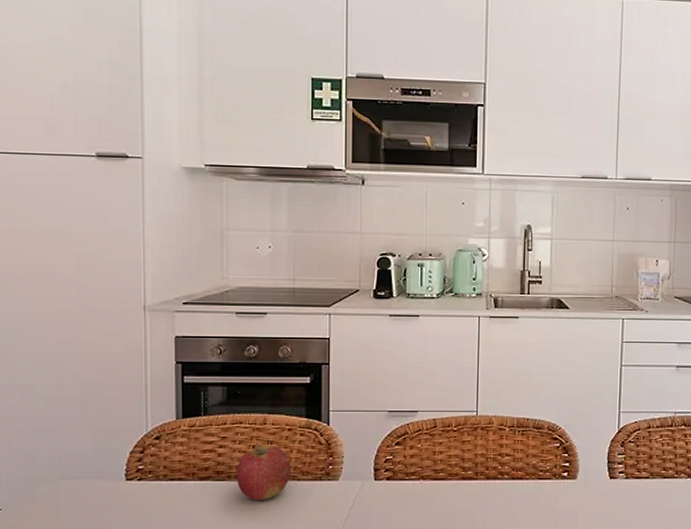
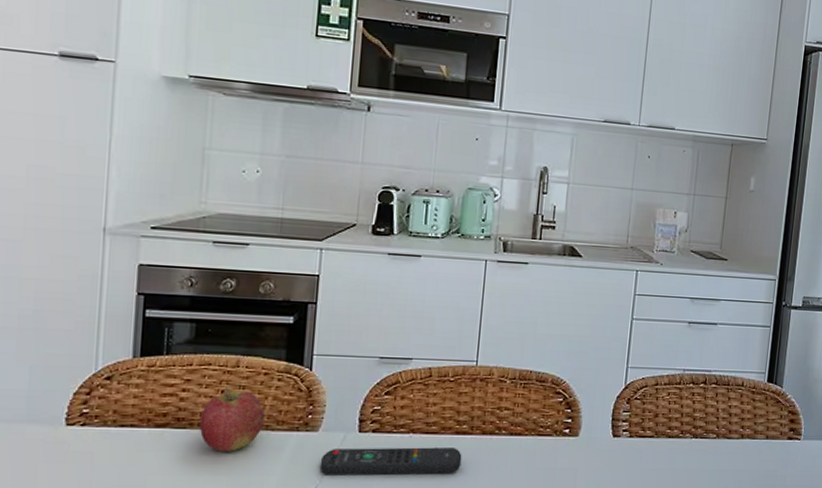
remote control: none [342,492,469,520] -> present [319,447,462,476]

